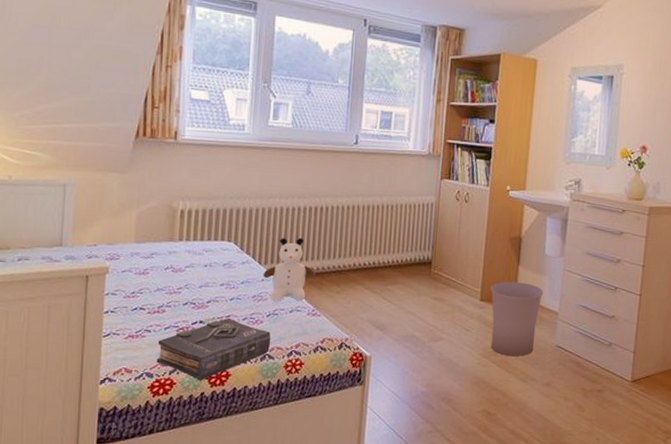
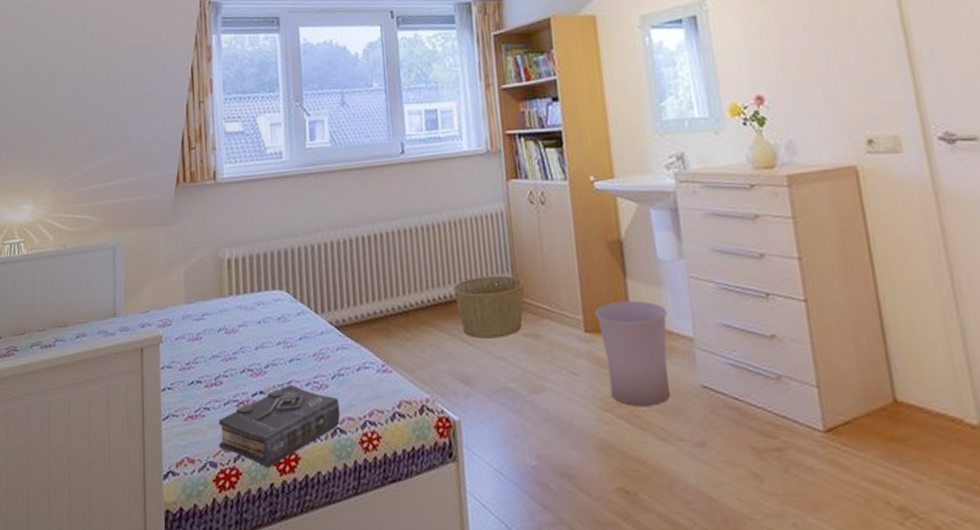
stuffed animal: present [263,238,315,302] -> none [321,276,379,359]
basket: none [382,251,440,299] -> present [453,275,525,339]

